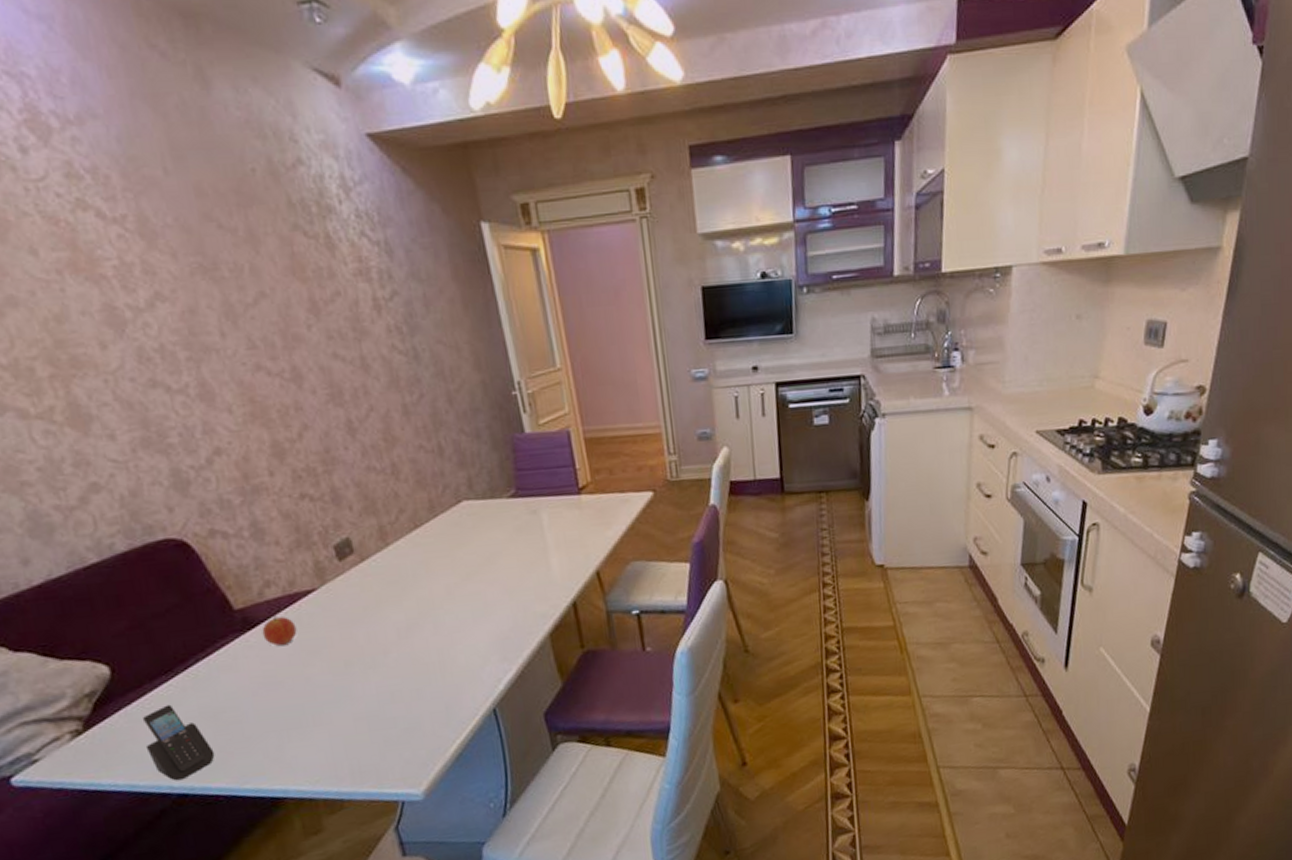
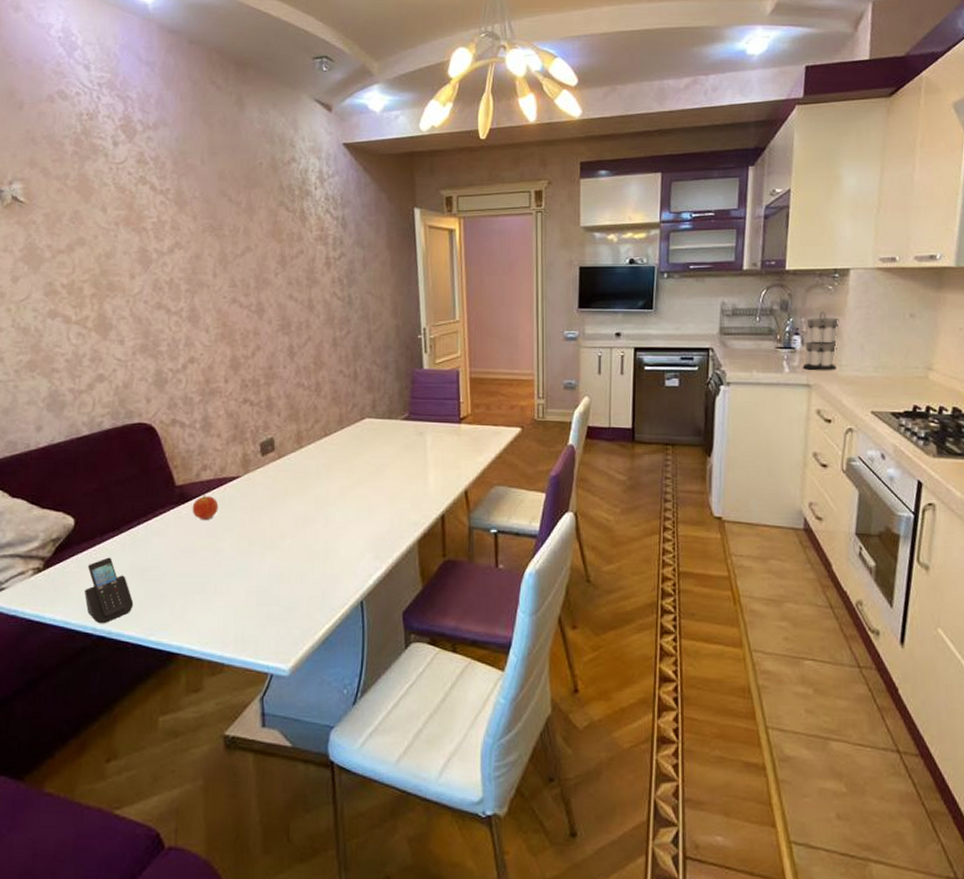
spice rack: none [964,319,1002,391] -> present [803,311,840,371]

